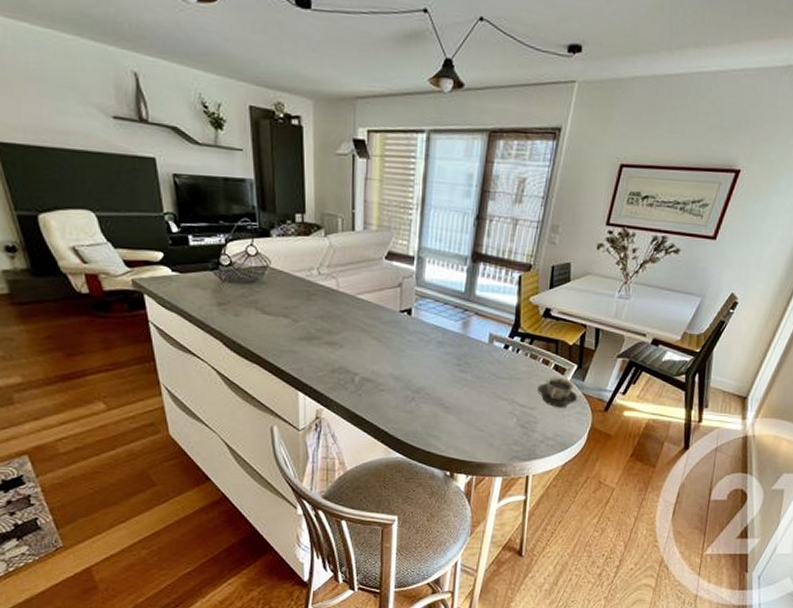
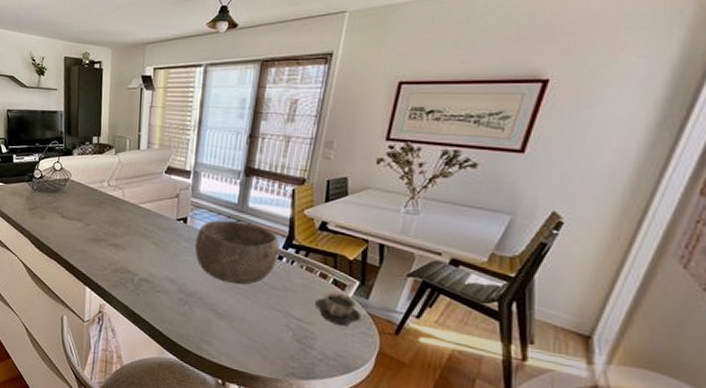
bowl: none [420,310,506,377] -> present [194,220,280,285]

